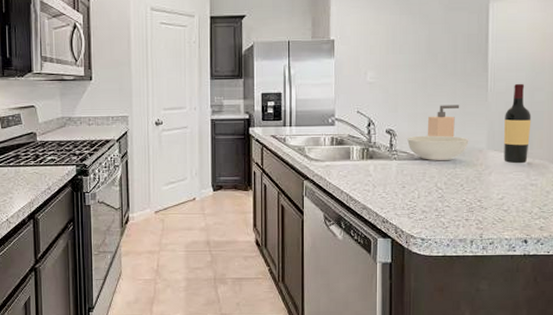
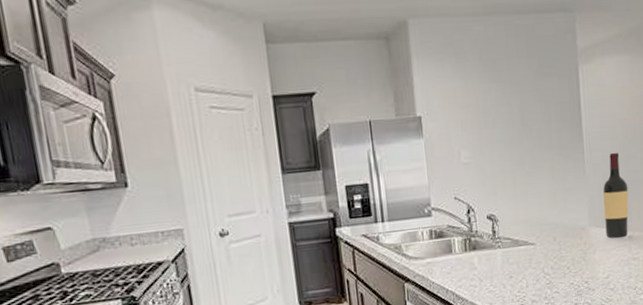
bowl: present [407,135,469,161] -> none [510,215,571,245]
soap dispenser: present [427,105,460,137] -> none [529,180,559,219]

